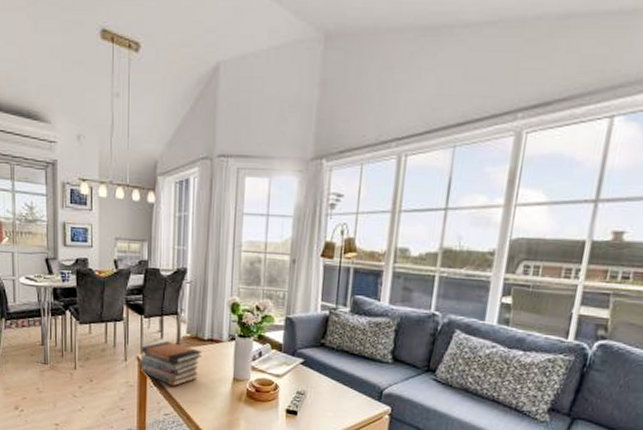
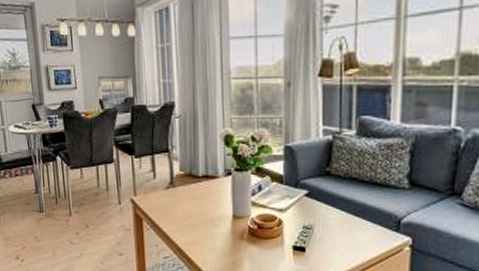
book stack: present [140,341,201,387] -> none [134,180,197,228]

